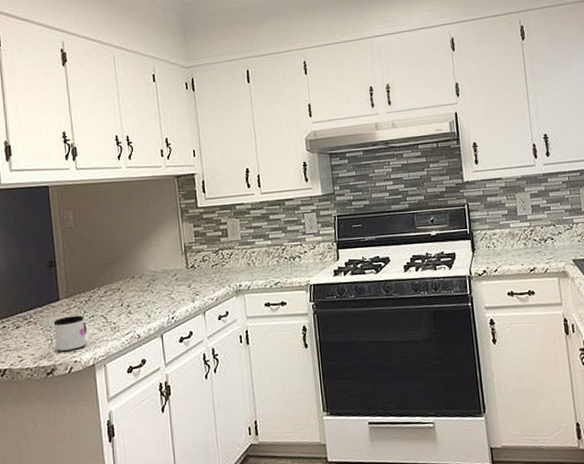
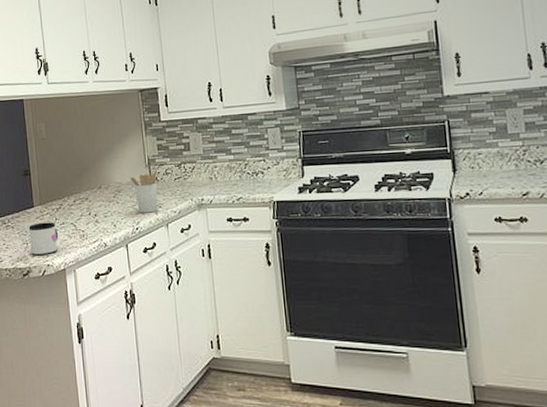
utensil holder: none [165,257,195,302] -> present [129,170,158,213]

